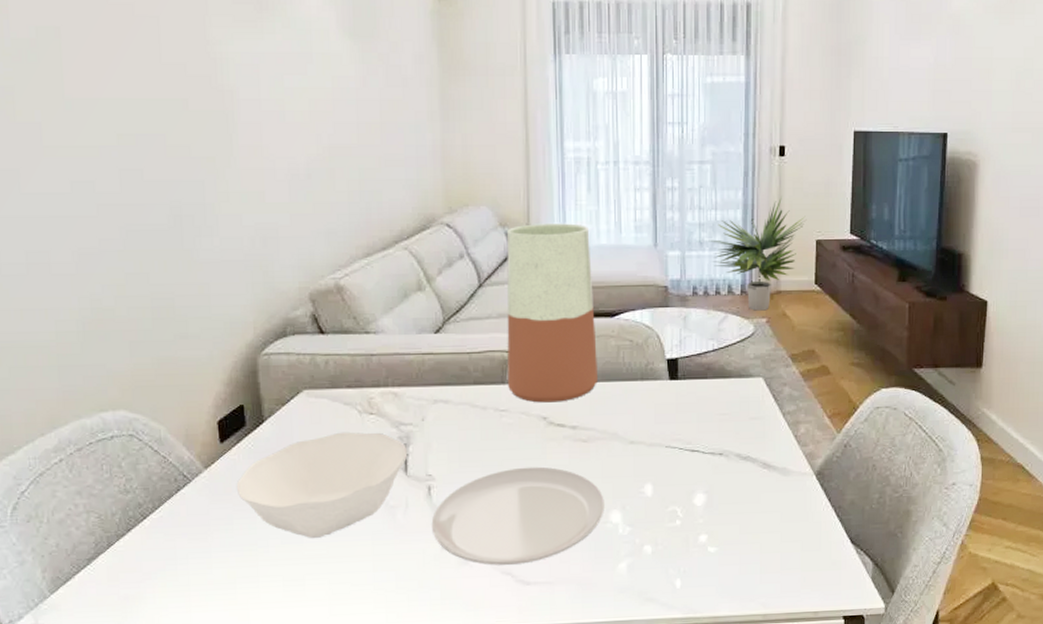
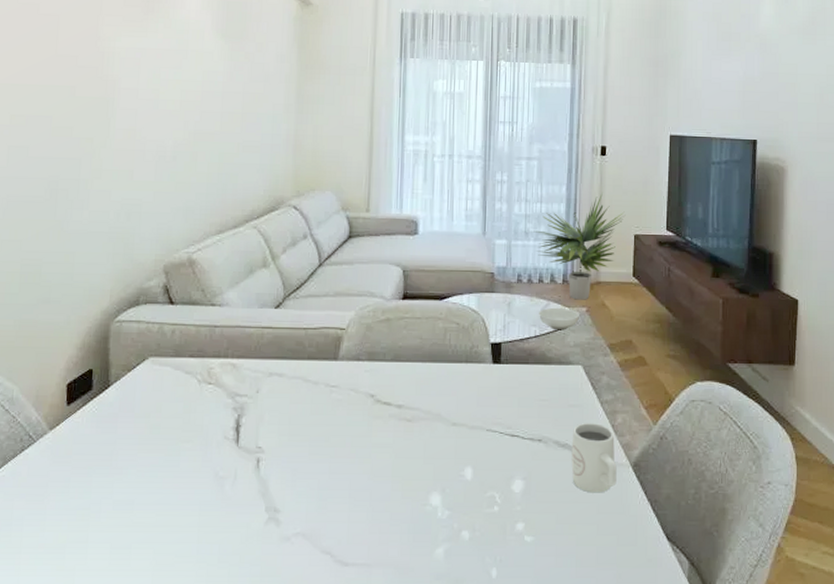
bowl: present [236,432,408,538] -> none [76,400,241,505]
plate: present [431,466,604,565] -> none [257,444,425,544]
vase: present [506,223,597,403] -> none [340,209,425,381]
bowl: none [717,319,760,343] -> present [539,307,580,331]
mug: none [754,434,800,503] -> present [571,423,617,493]

